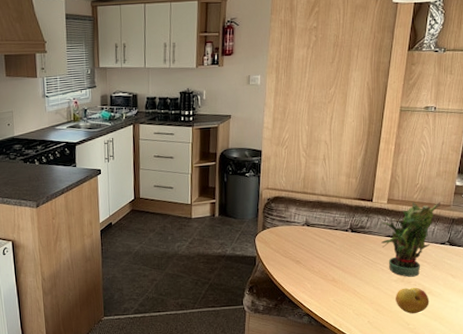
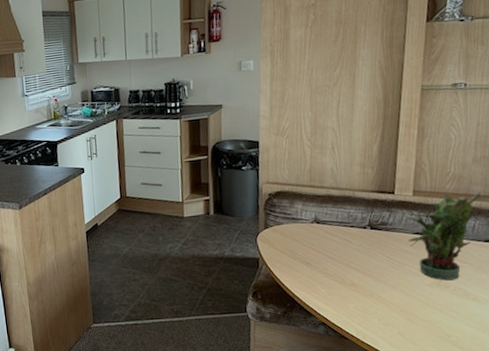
fruit: present [396,287,429,313] -> none [431,292,475,324]

